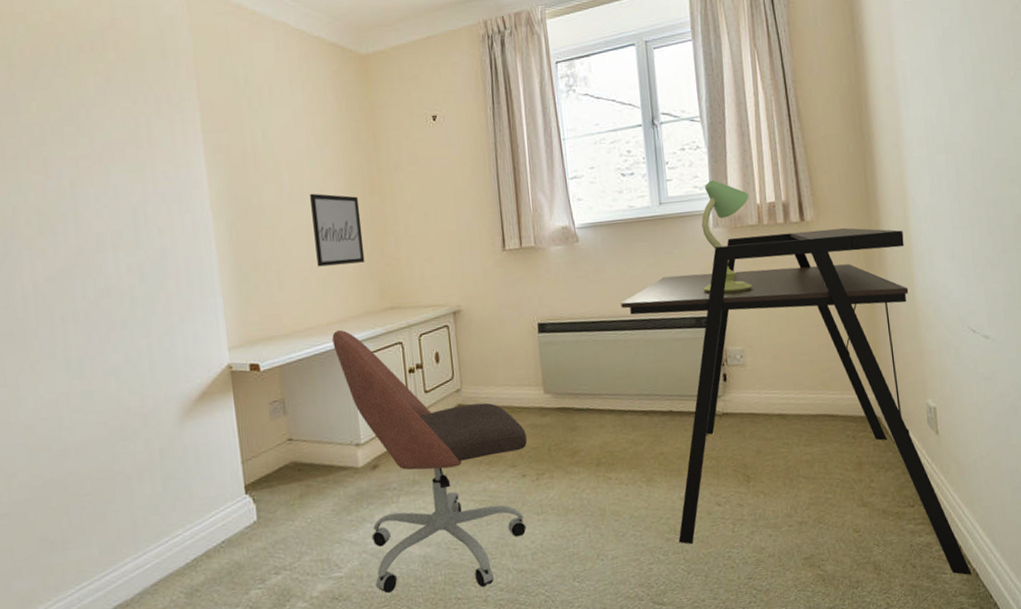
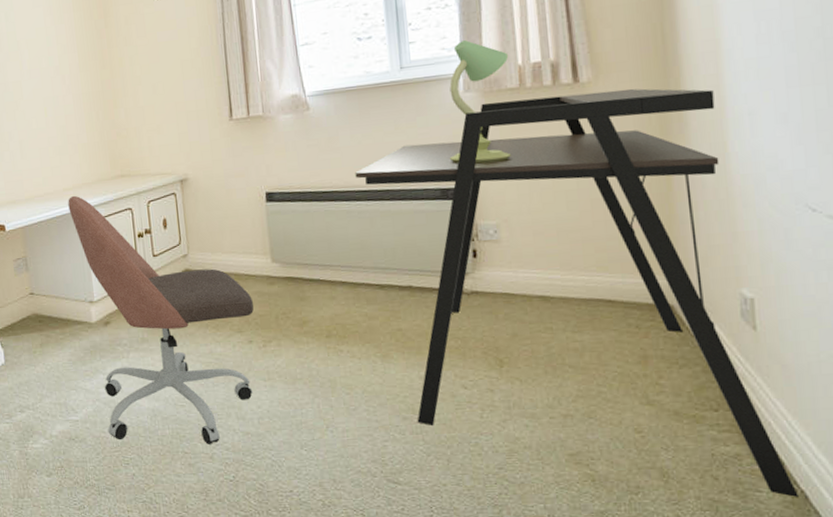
wall art: present [310,193,365,267] -> none [47,69,97,137]

